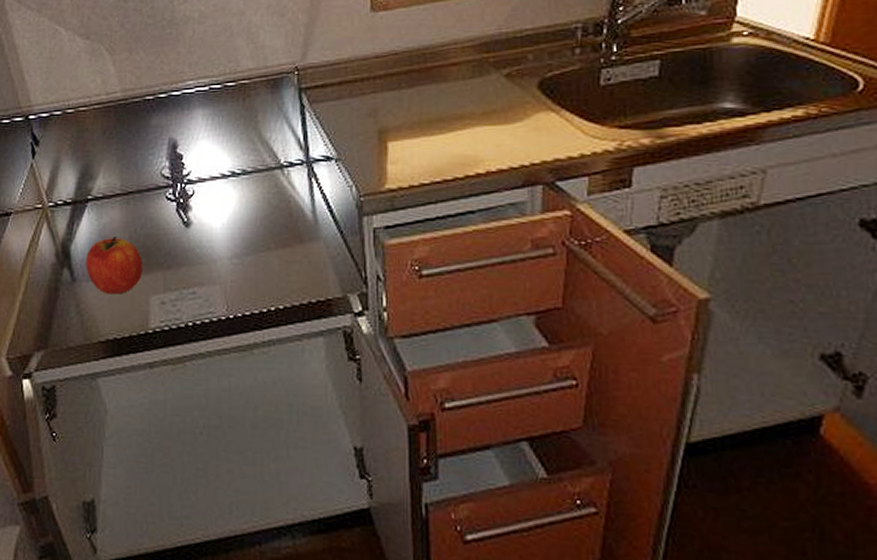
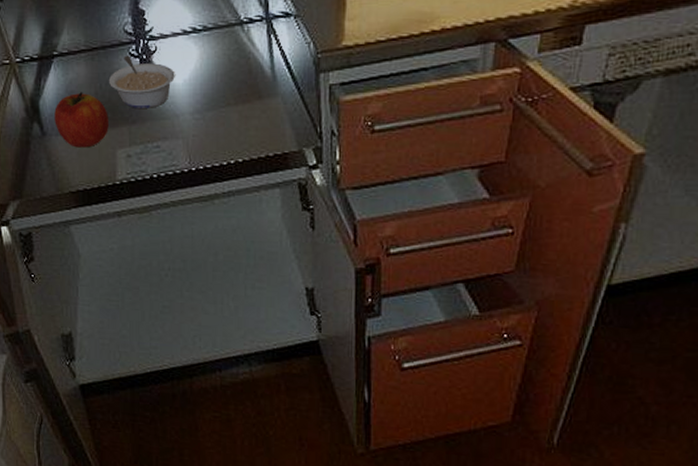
legume: none [143,199,213,254] -> present [108,55,175,110]

